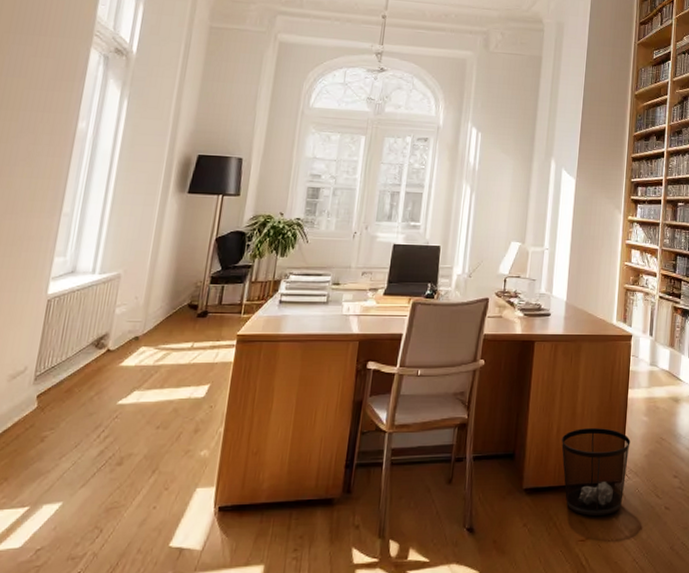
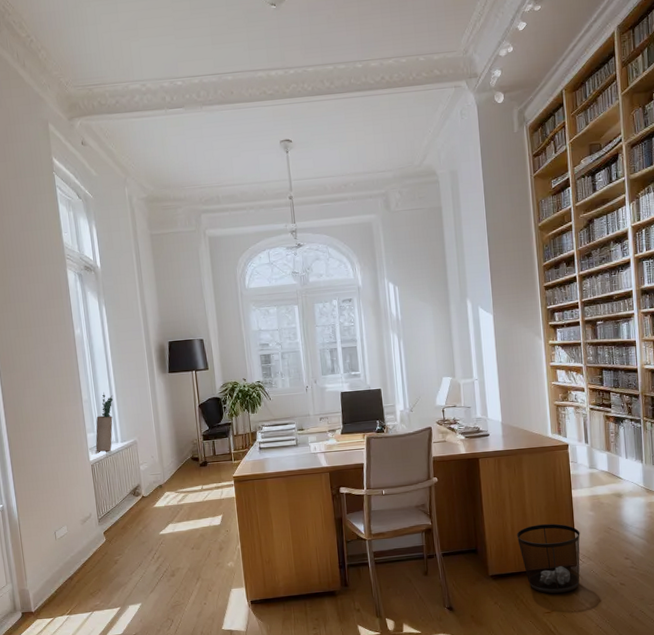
vase: none [60,205,106,284] -> present [95,392,114,452]

